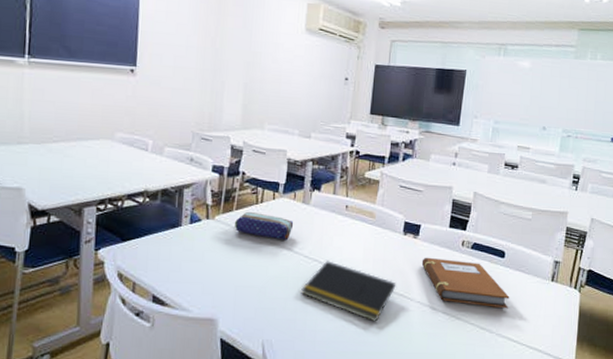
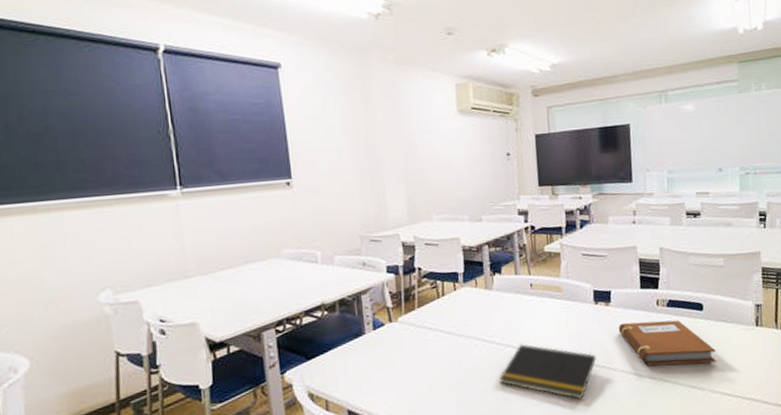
pencil case: present [235,212,294,241] -> none [419,307,480,332]

